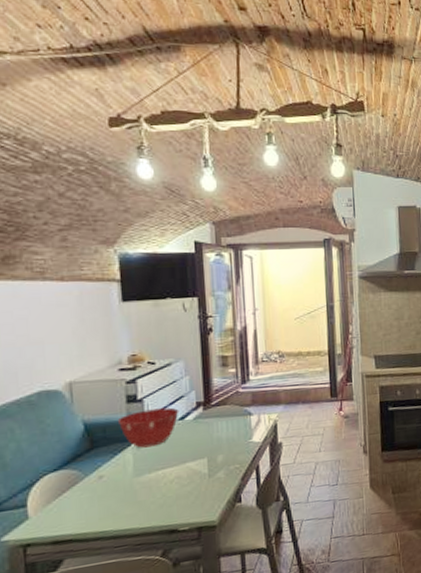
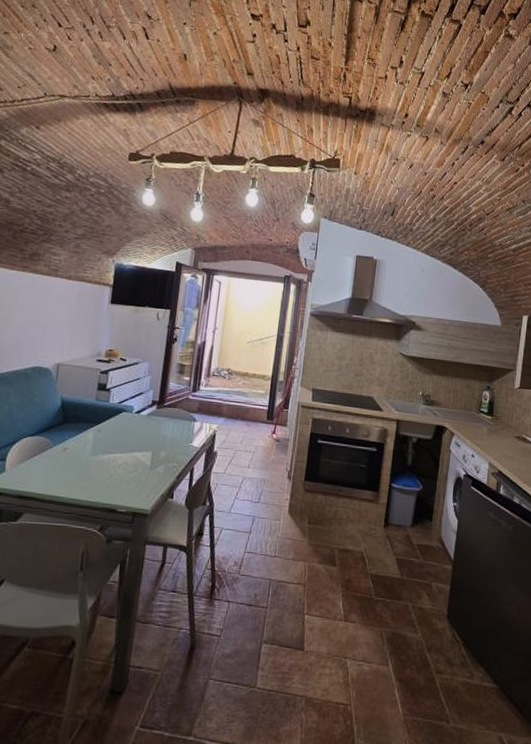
mixing bowl: present [117,407,179,448] -> none [87,398,137,432]

